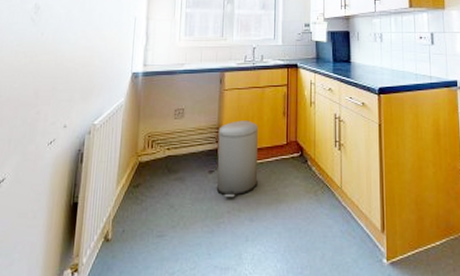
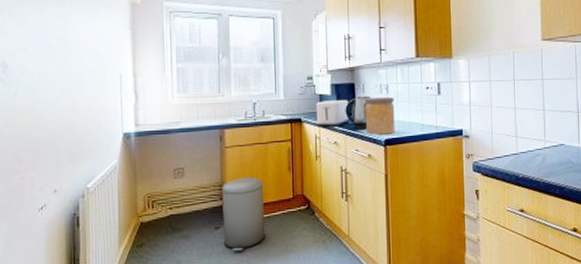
toaster: none [310,47,344,73] -> present [315,100,349,127]
kettle: none [340,43,365,77] -> present [345,95,371,130]
jar: none [359,45,389,83] -> present [364,96,395,135]

